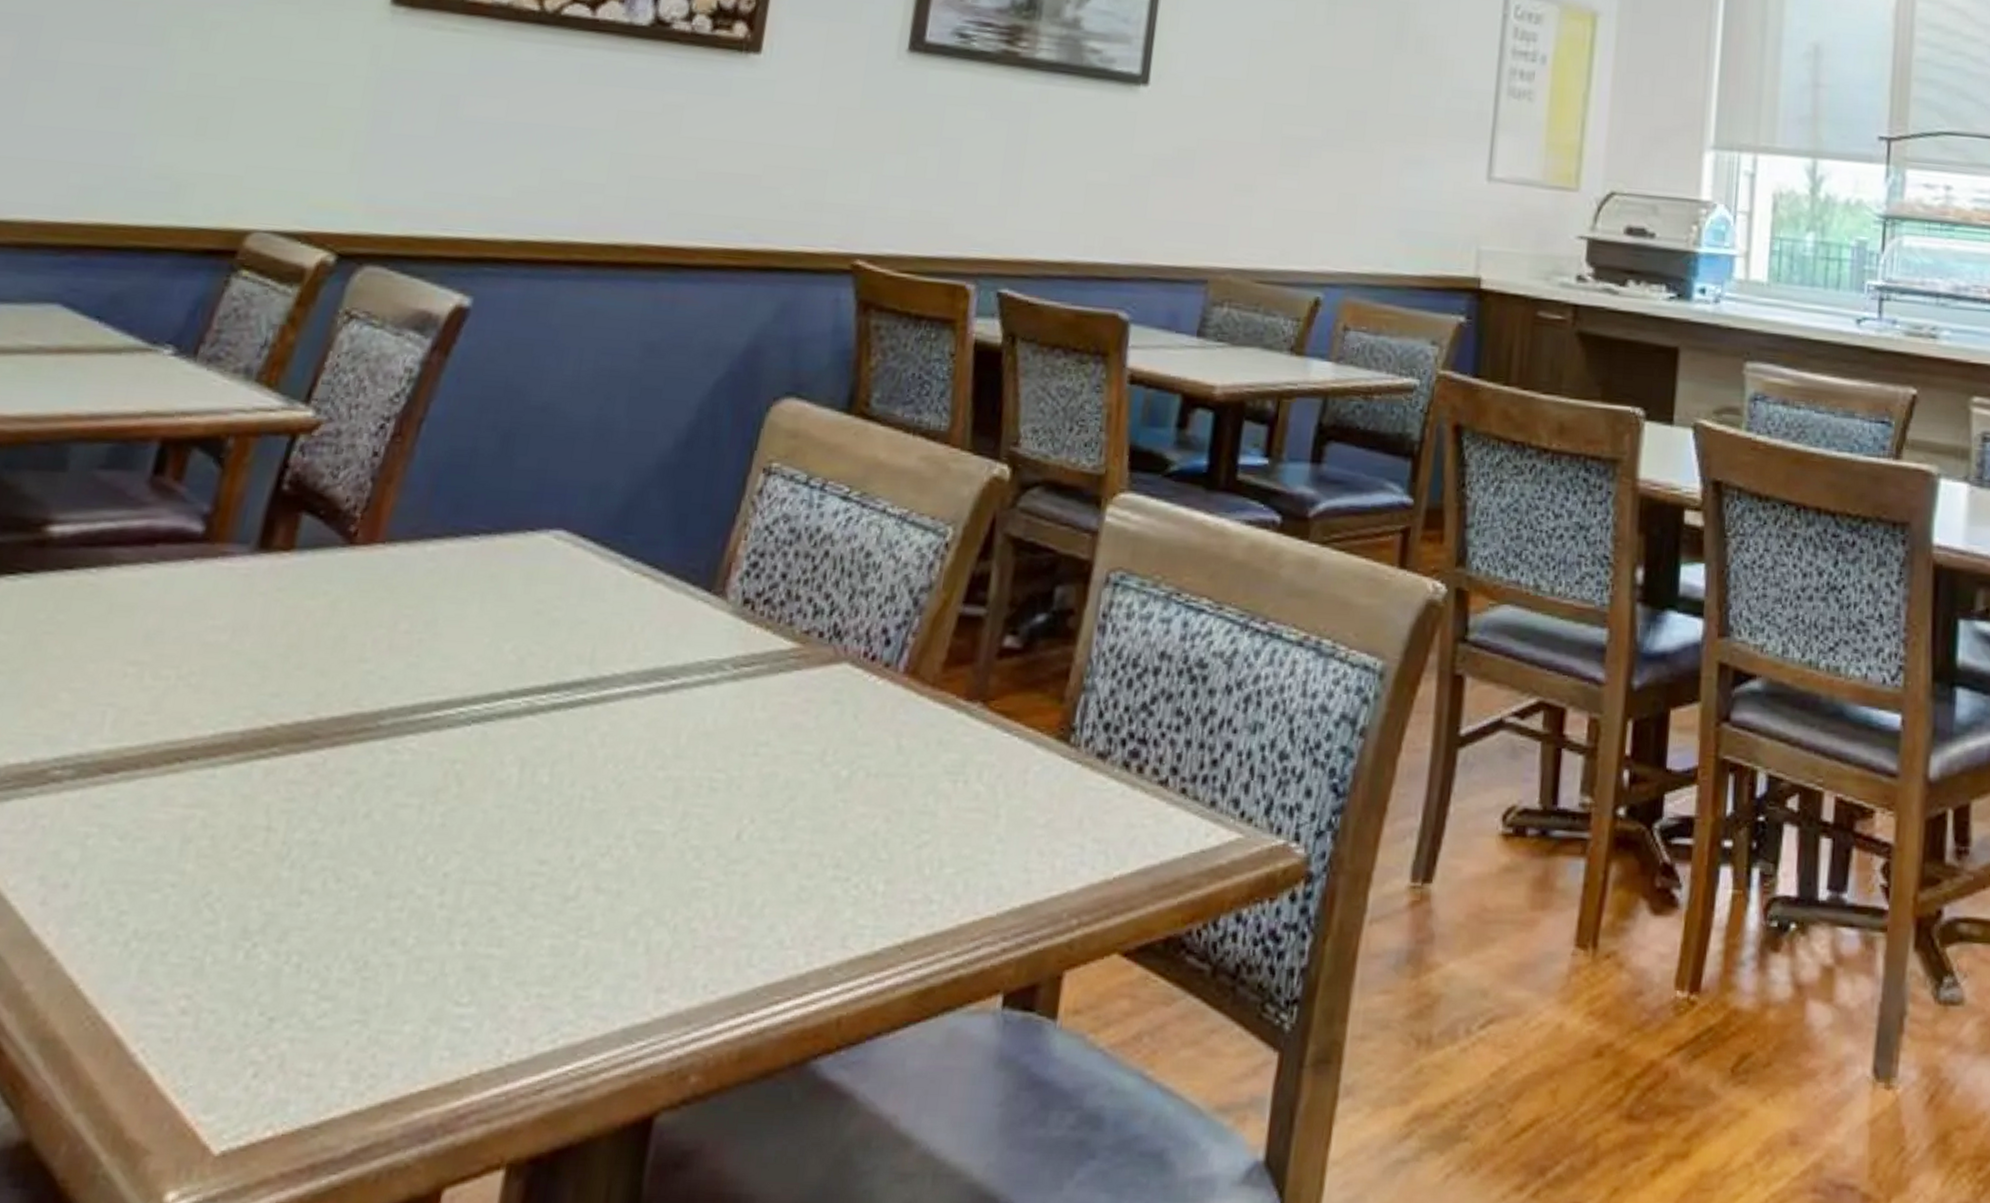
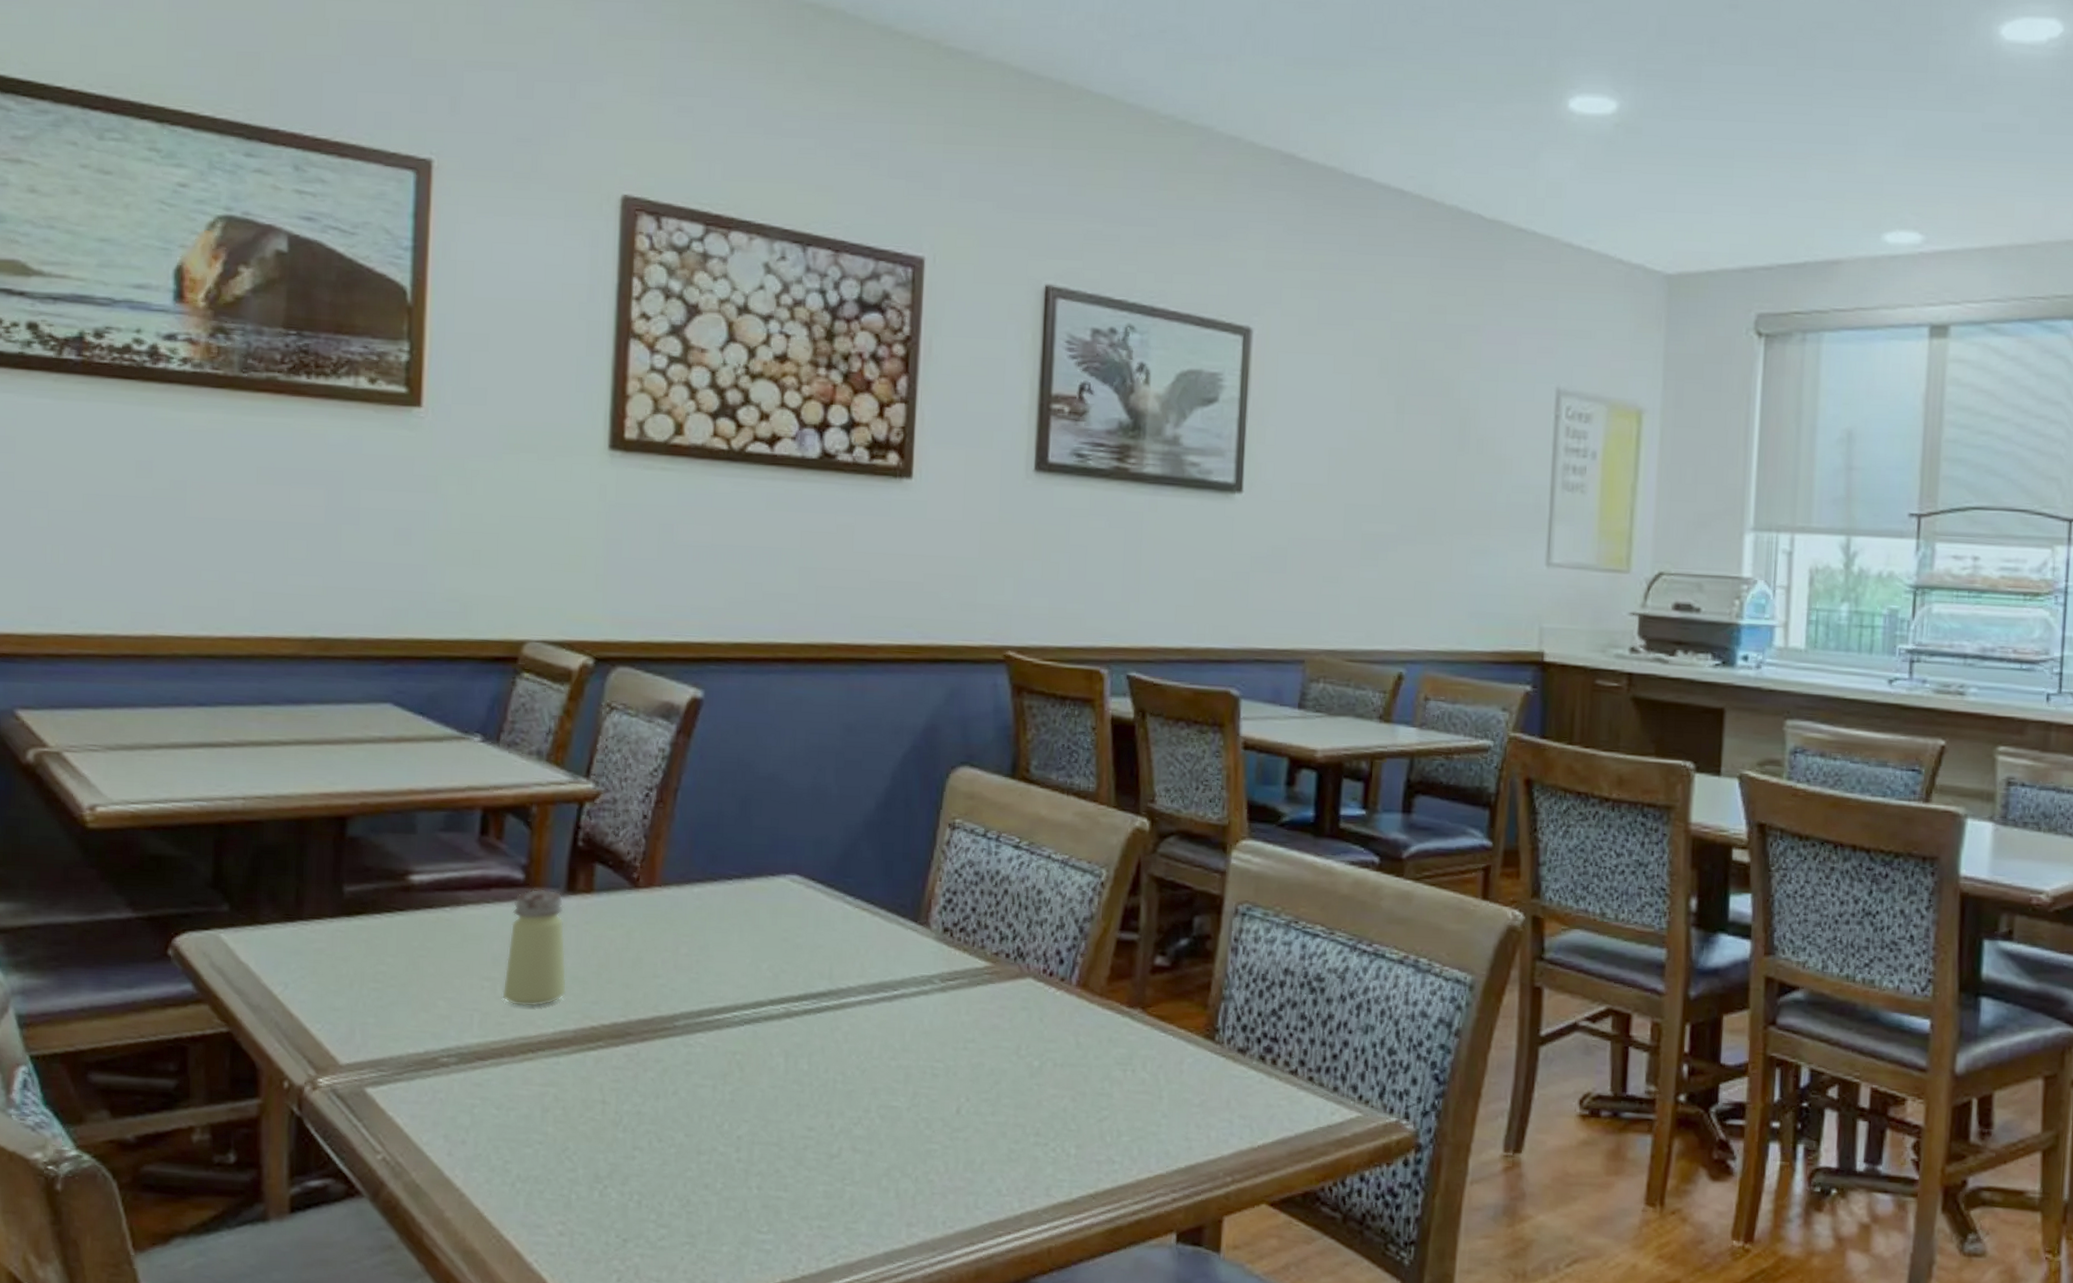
saltshaker: none [150,545,252,701] -> present [502,889,567,1007]

